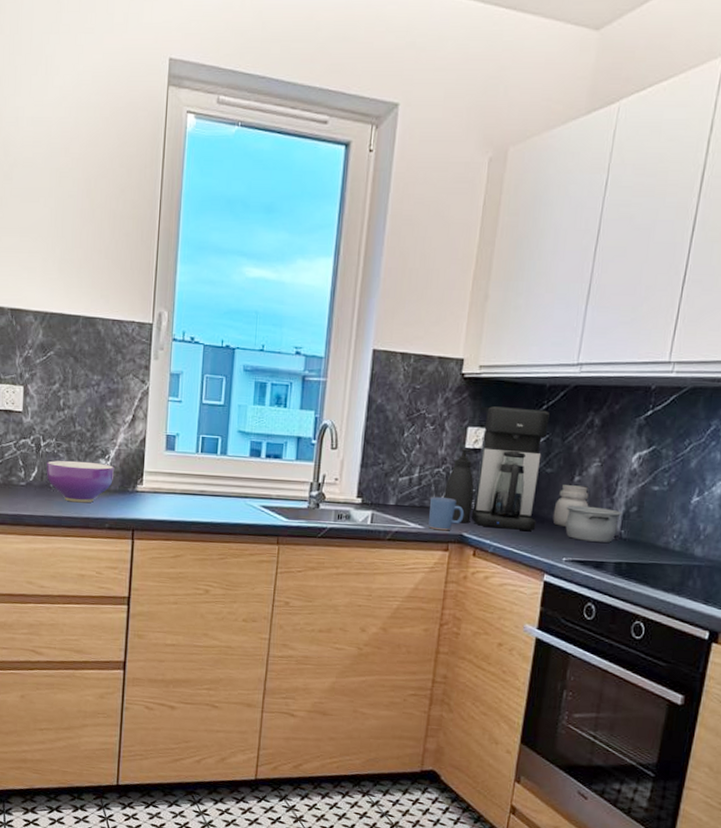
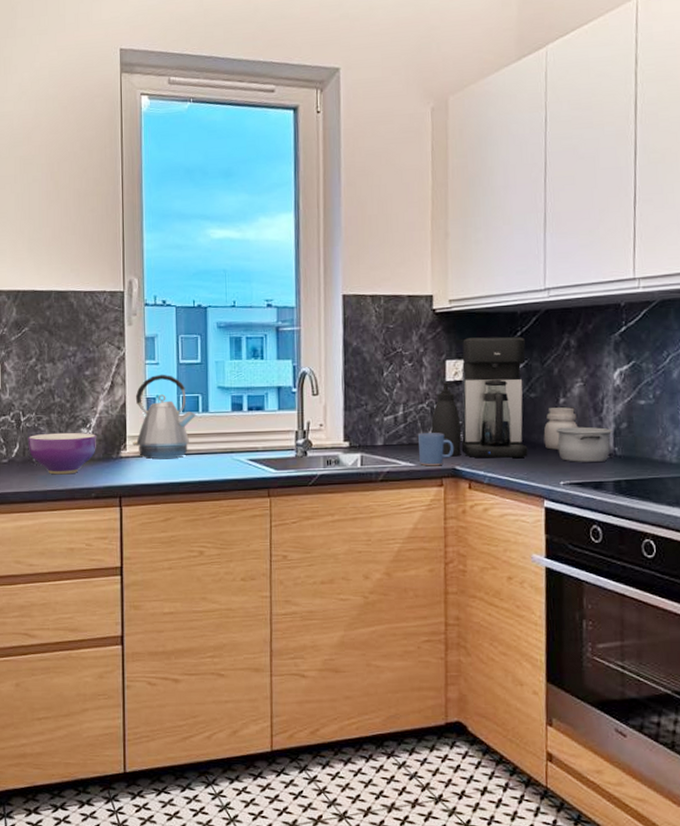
kettle: none [149,412,215,498] -> present [133,374,197,459]

